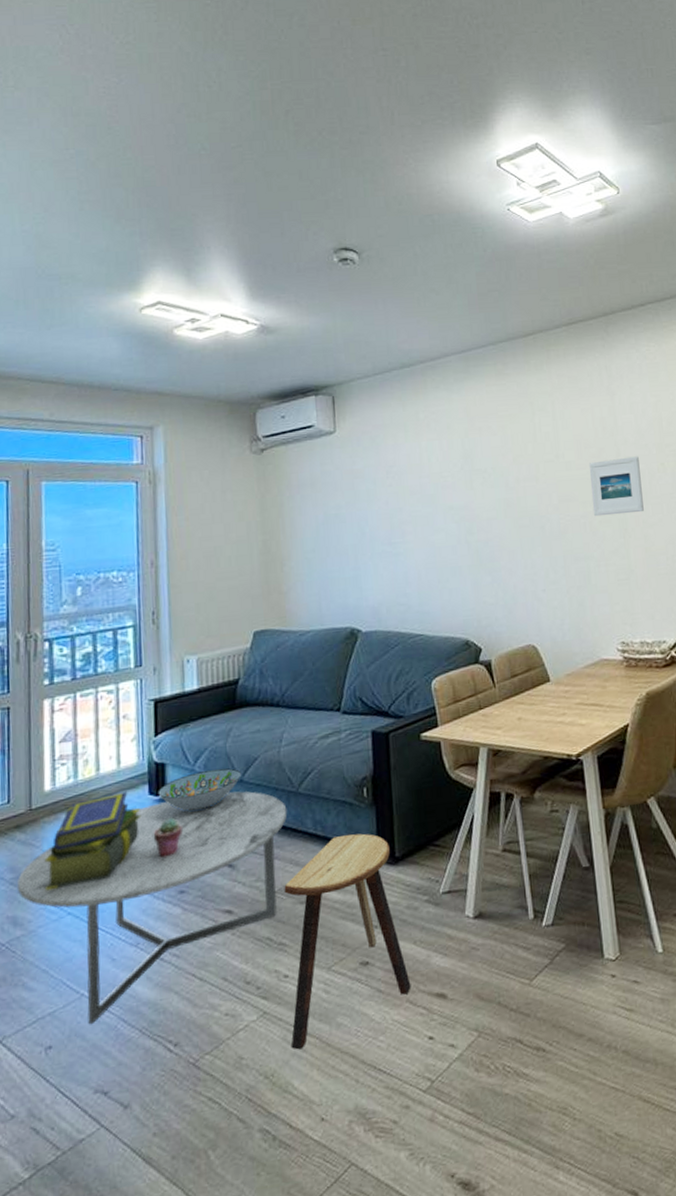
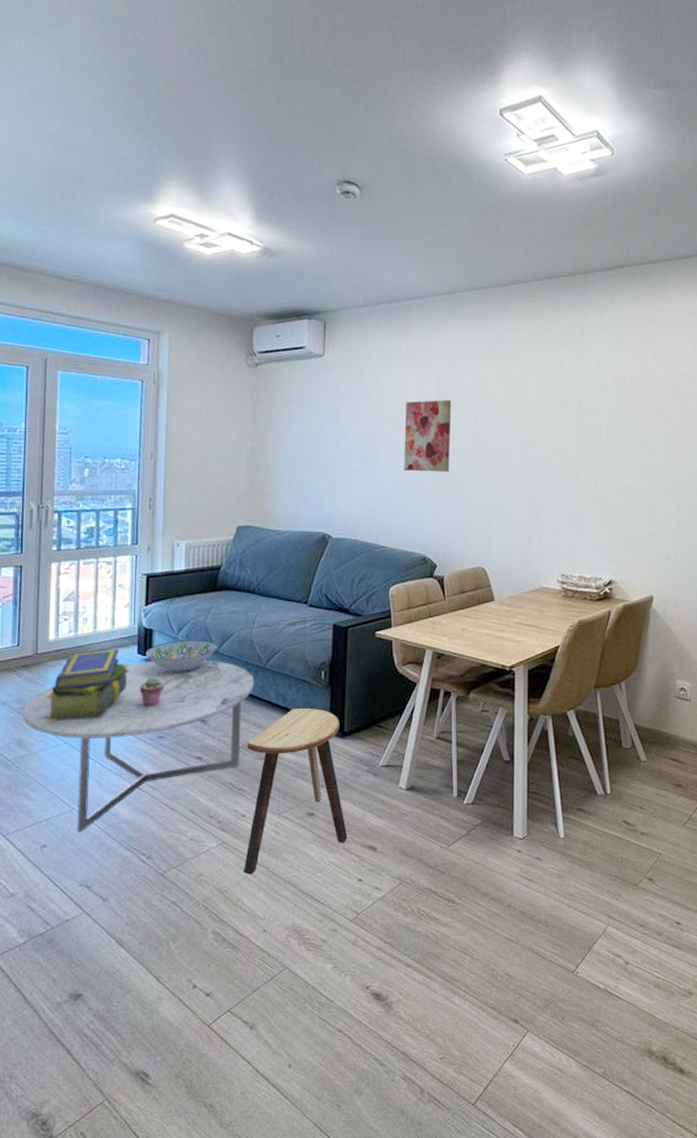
wall art: none [429,465,485,548] -> present [403,400,452,472]
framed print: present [589,456,644,517] -> none [551,409,599,461]

